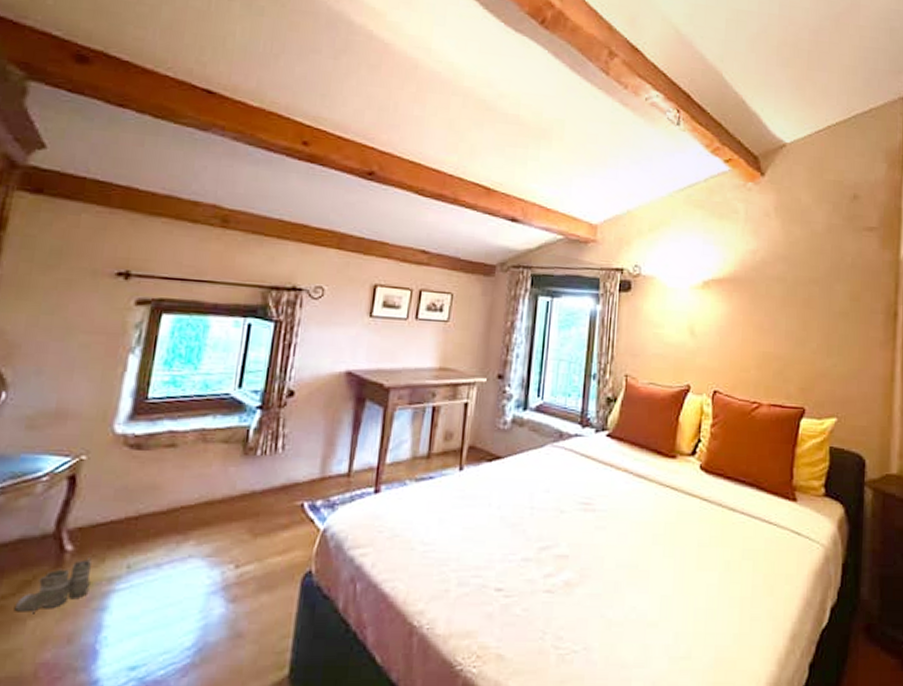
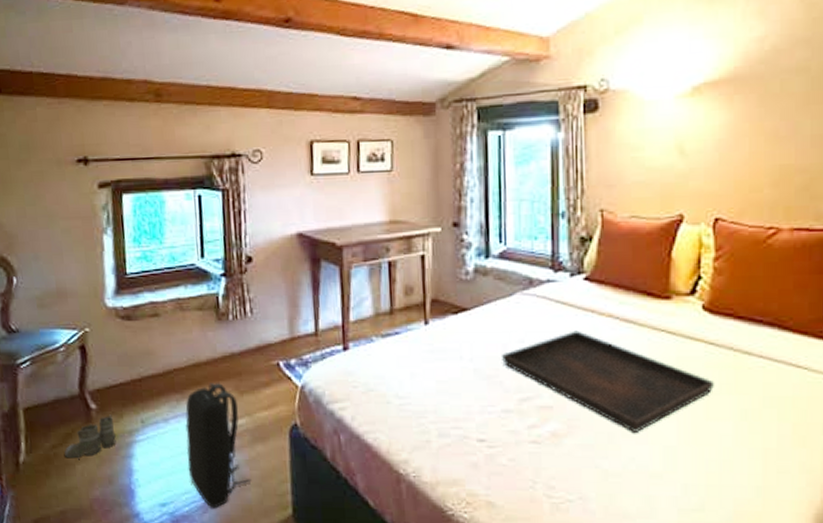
backpack: none [173,524,249,671] -> present [185,383,252,509]
serving tray: none [528,483,706,582] -> present [502,330,715,432]

